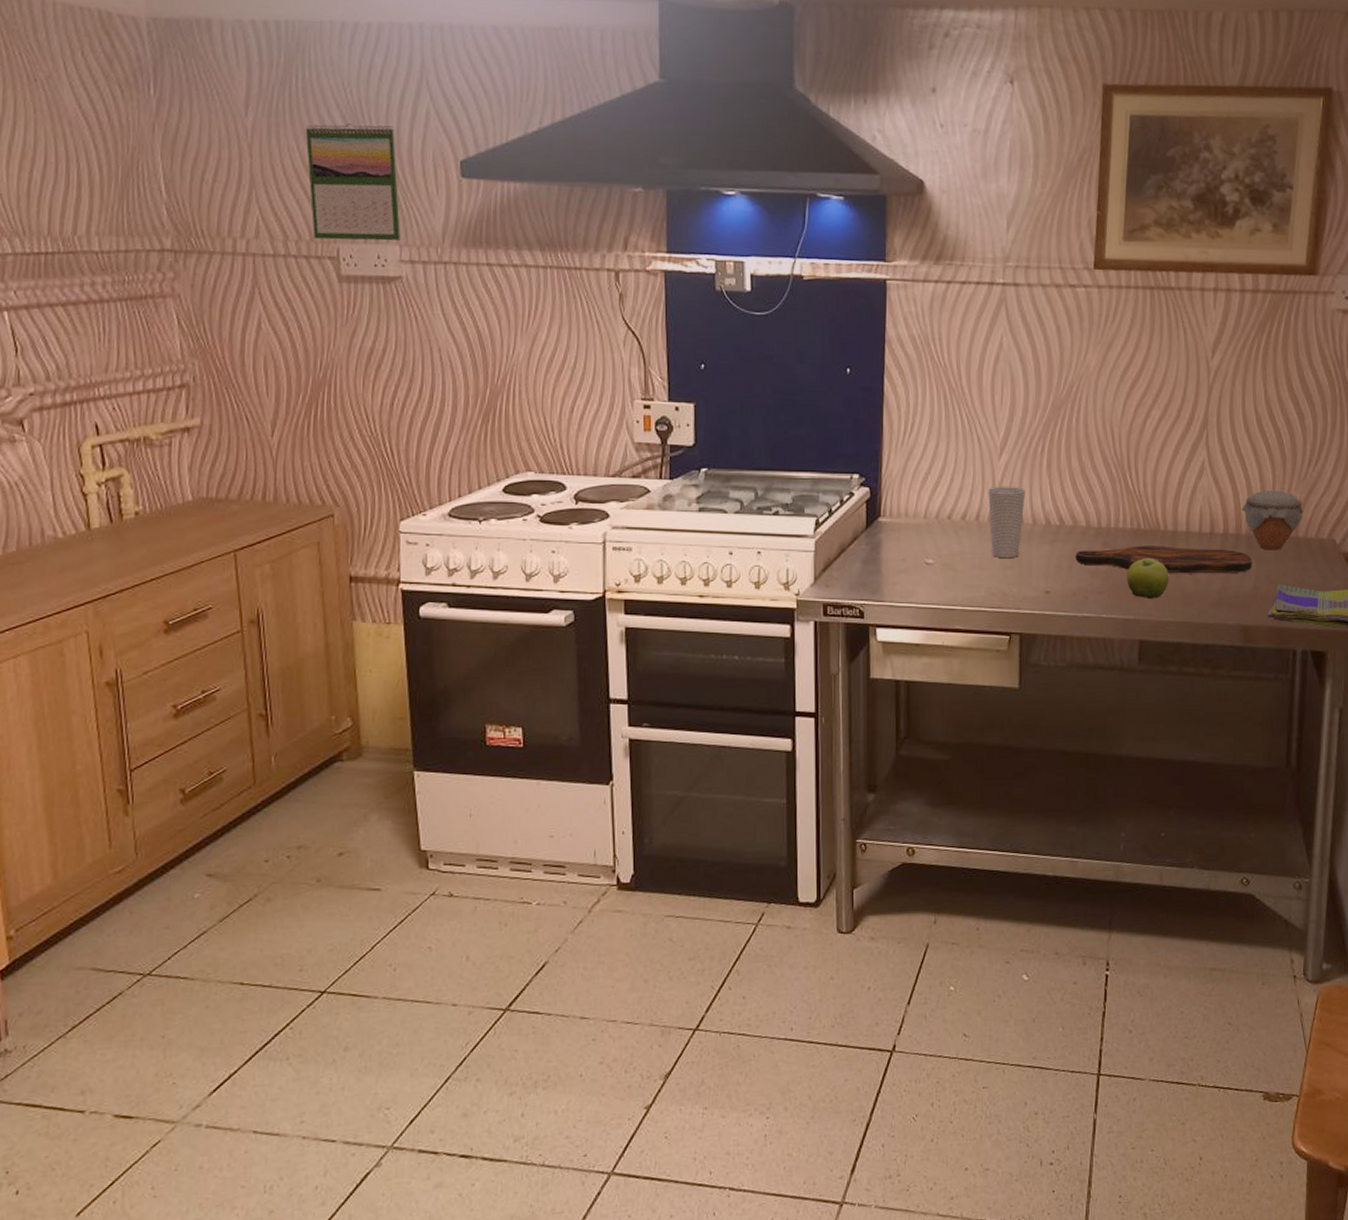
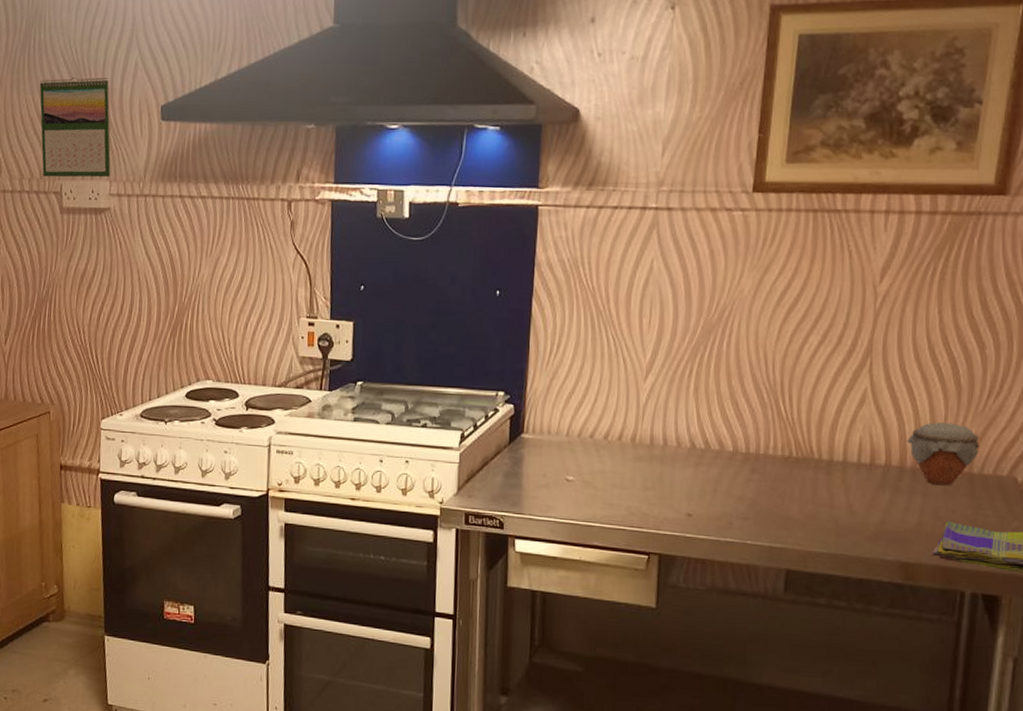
cup: present [988,486,1025,559] -> none [631,407,670,480]
cutting board: present [1076,546,1252,574] -> none [721,473,917,507]
fruit: present [1127,557,1169,599] -> none [775,485,822,529]

